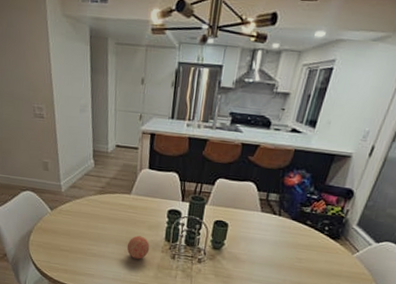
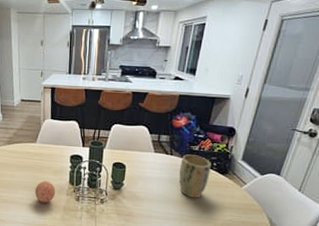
plant pot: none [285,216,323,264] -> present [179,154,211,199]

